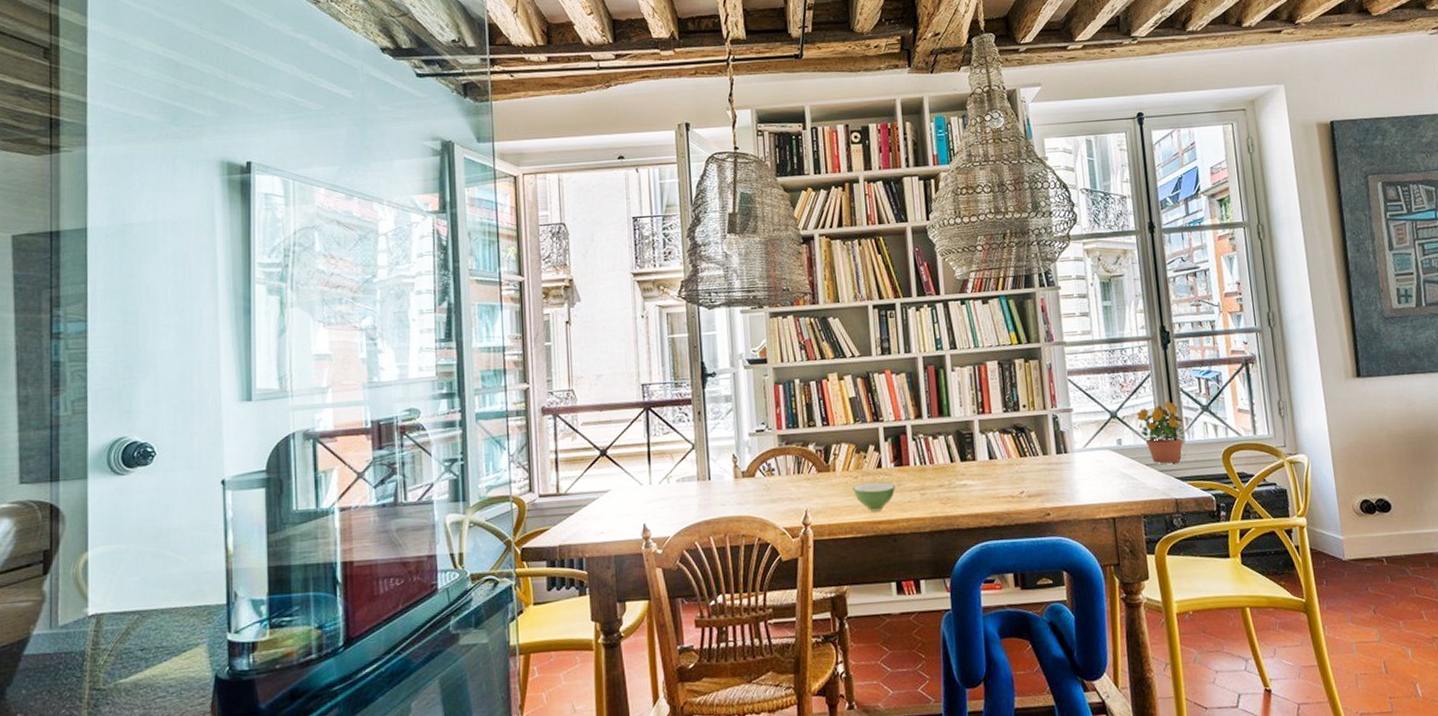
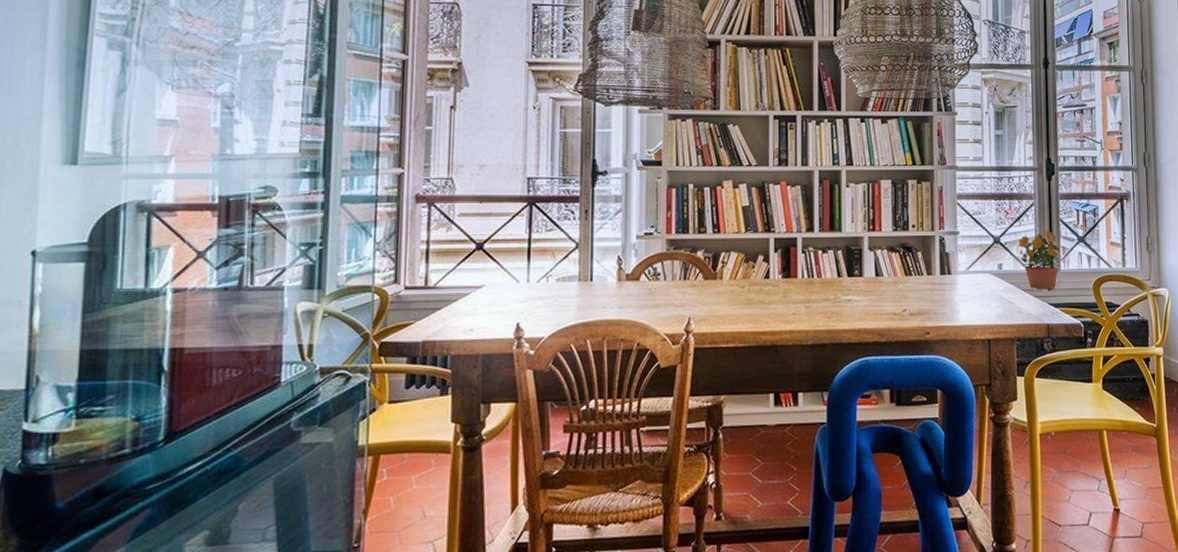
bowl: present [853,481,896,513] -> none [738,292,782,323]

